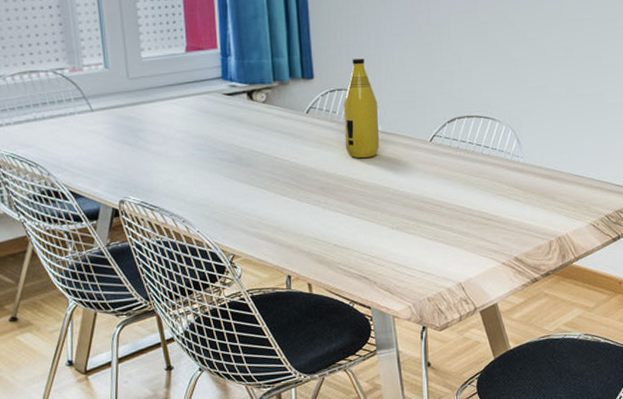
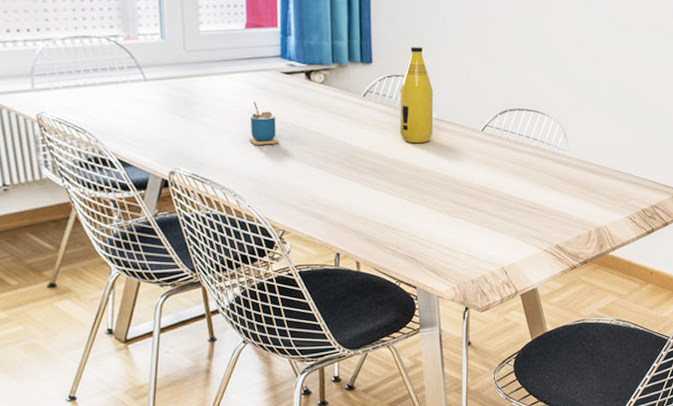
cup: none [194,125,224,169] -> present [249,101,279,145]

